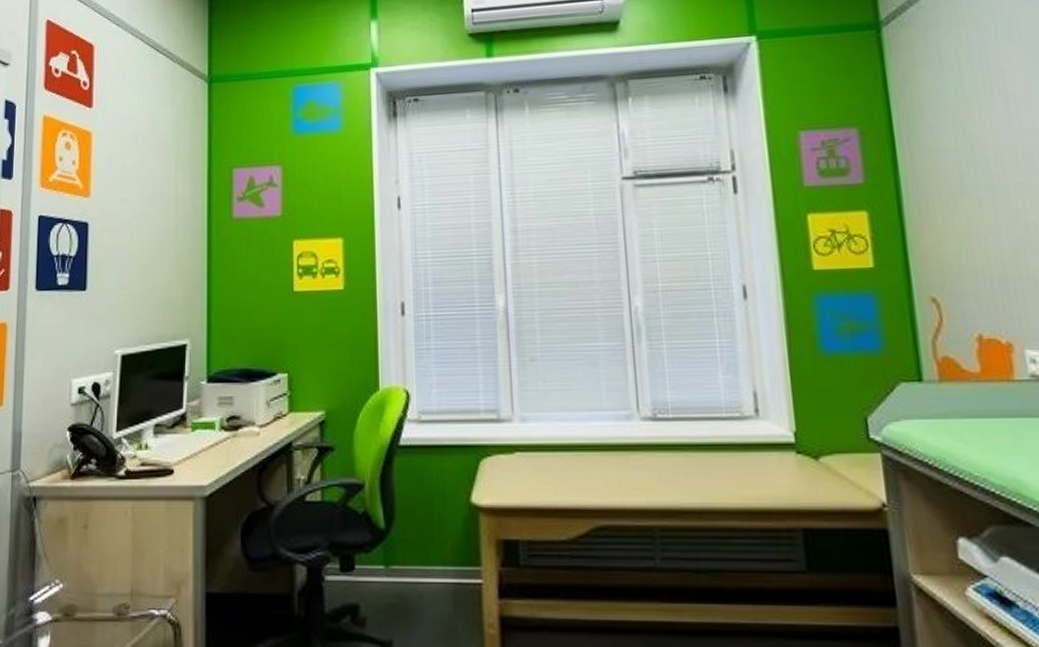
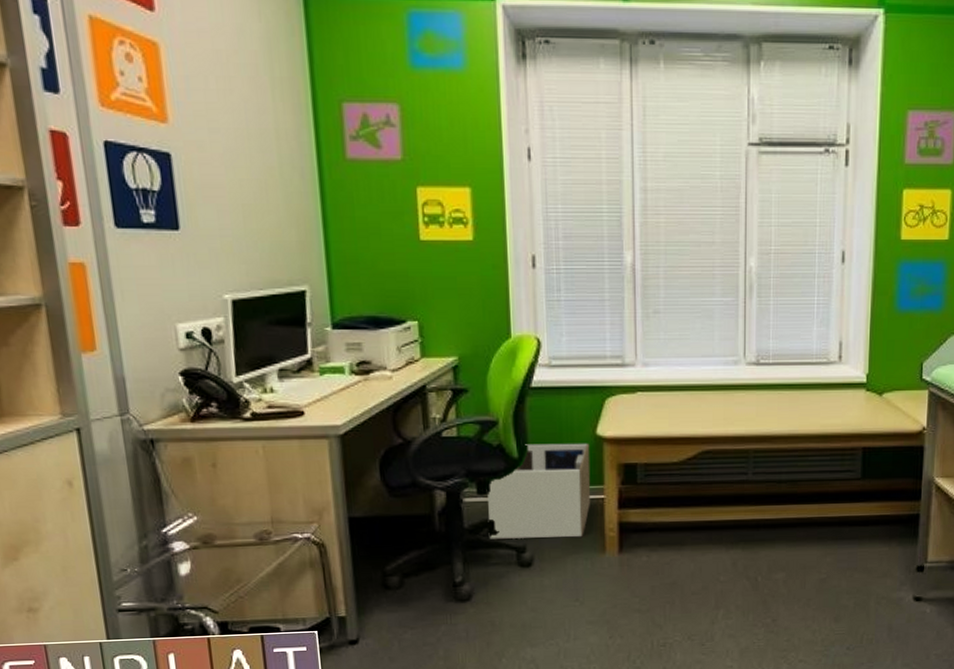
architectural model: none [351,512,467,634] -> present [488,443,591,539]

